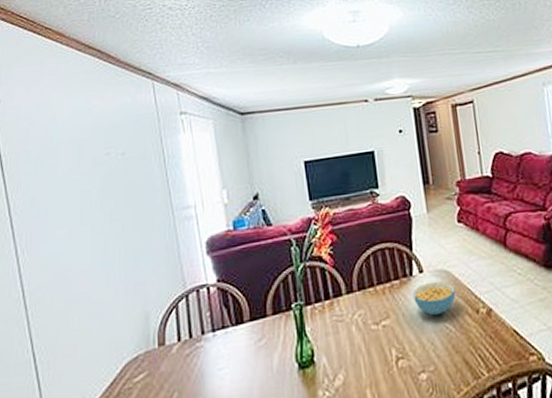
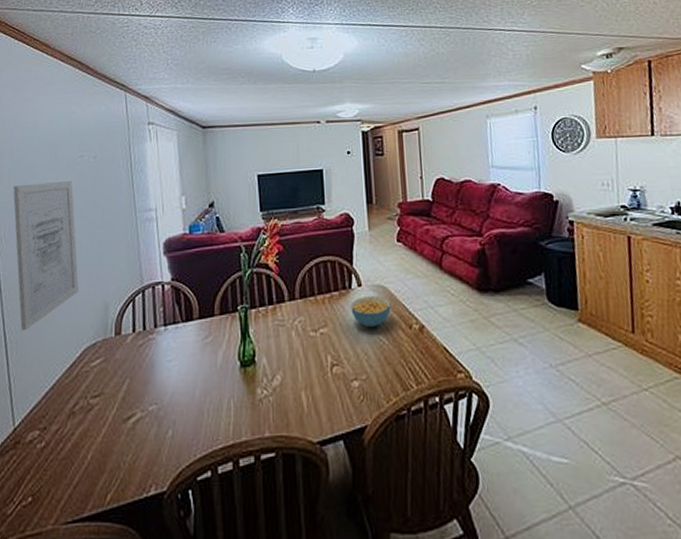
wall art: none [33,181,115,350] -> present [13,180,79,331]

